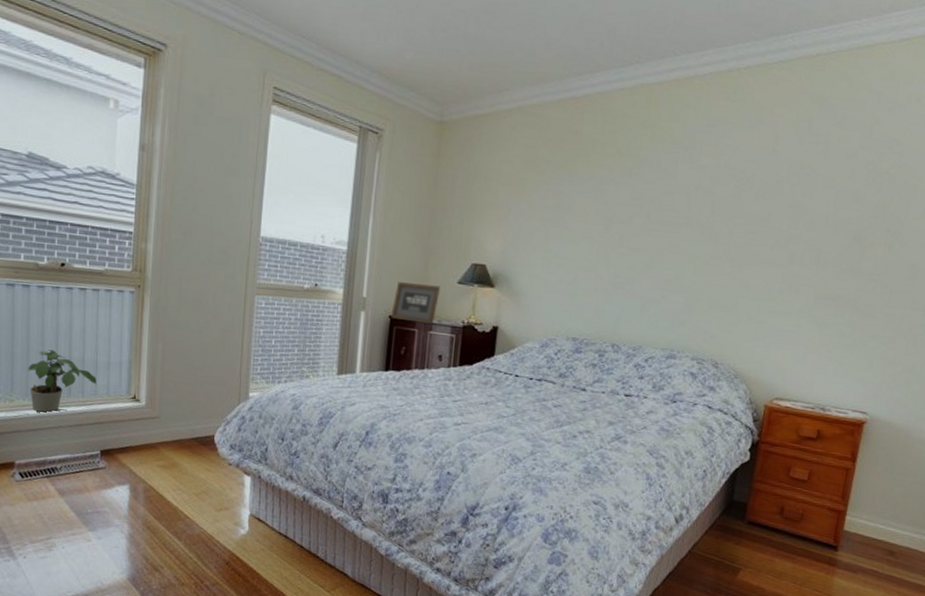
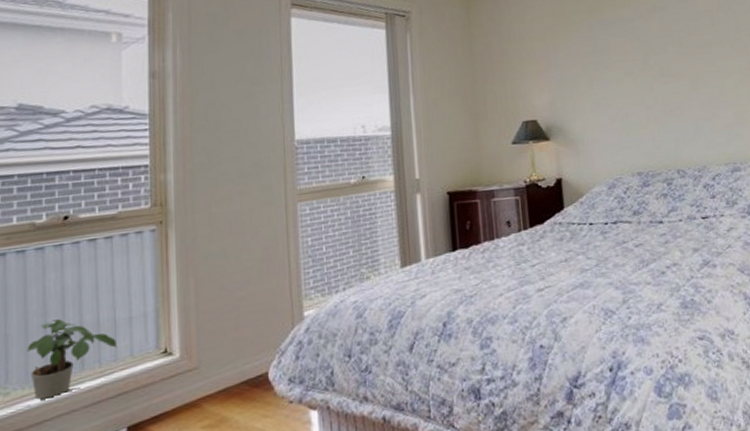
picture frame: present [391,282,440,326] -> none [448,151,496,195]

